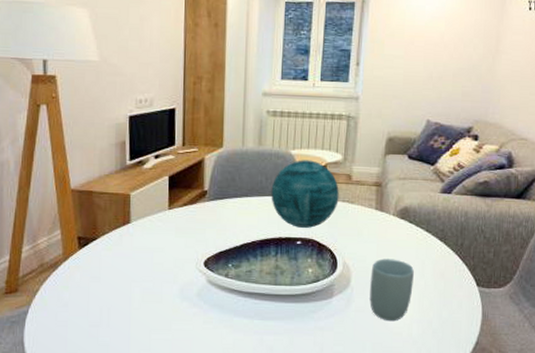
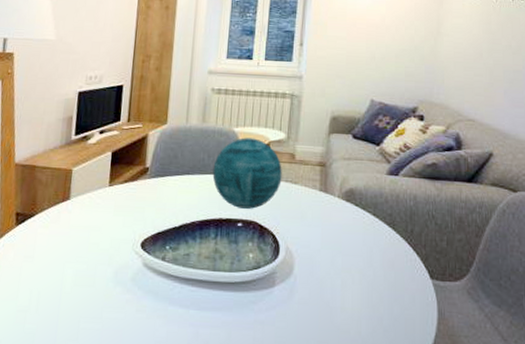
cup: present [370,258,414,322] -> none [314,244,361,317]

